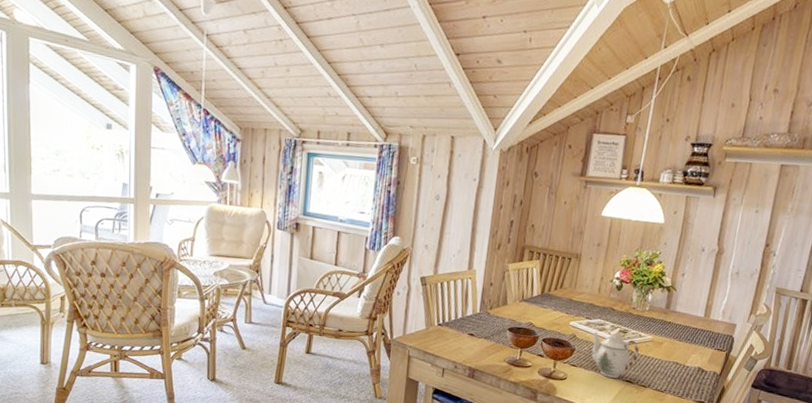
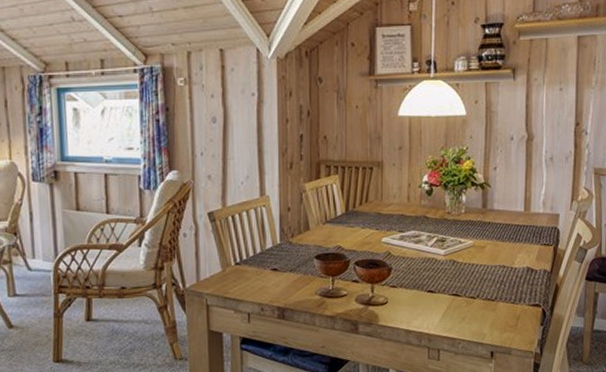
teapot: present [591,331,639,378] -> none [409,241,461,294]

